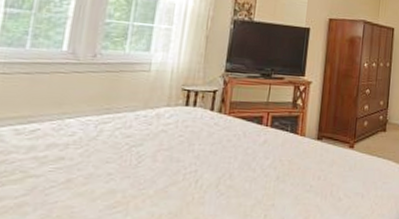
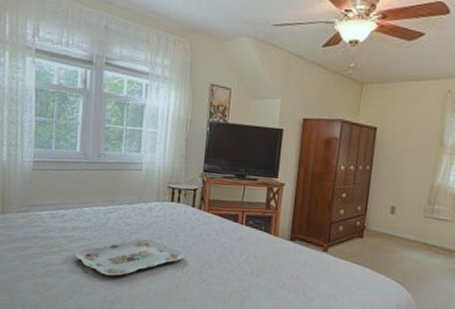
serving tray: none [46,152,199,202] -> present [75,239,185,276]

